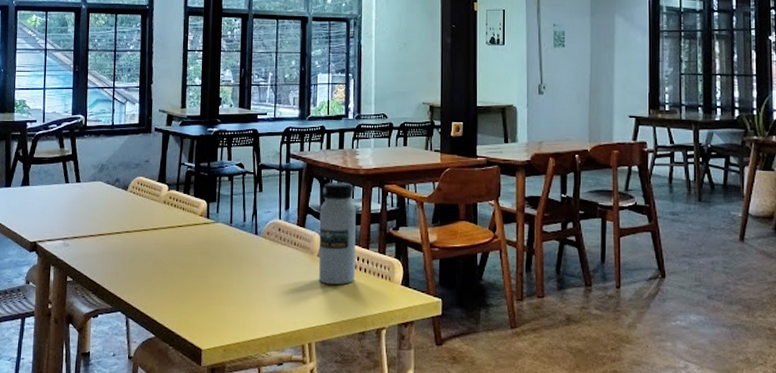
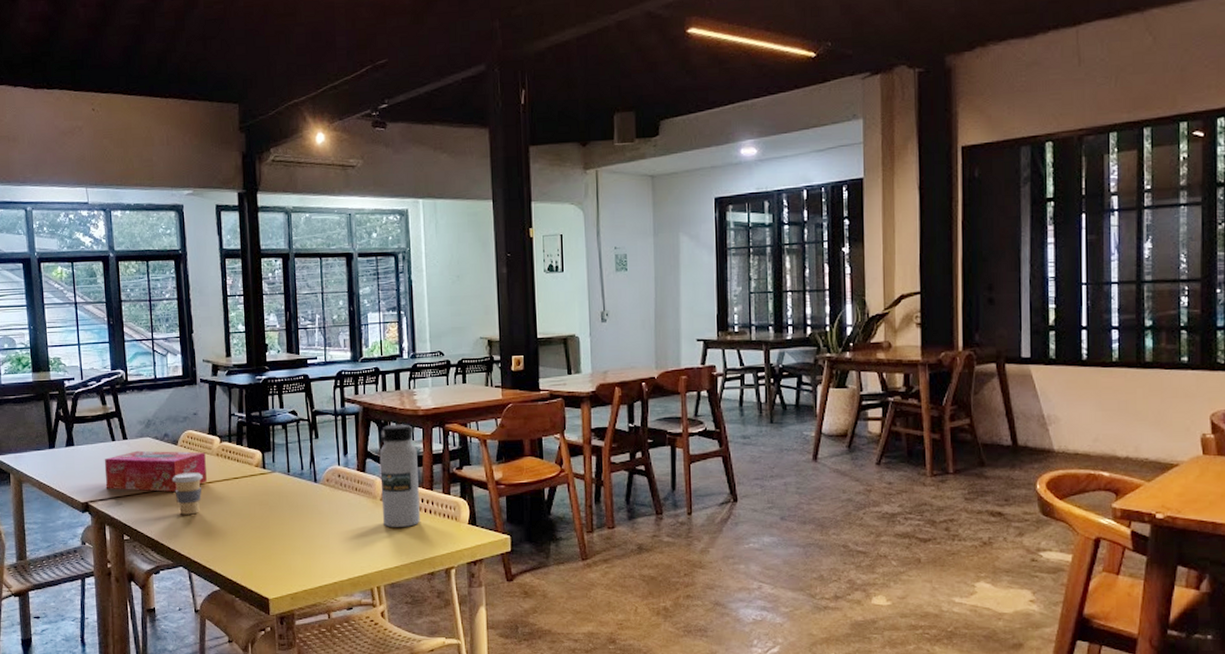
tissue box: none [55,194,153,236] -> present [104,450,207,492]
coffee cup: none [119,218,149,260] -> present [172,472,203,515]

